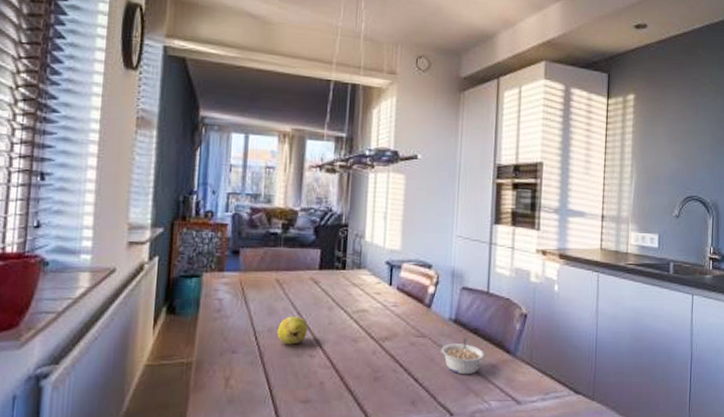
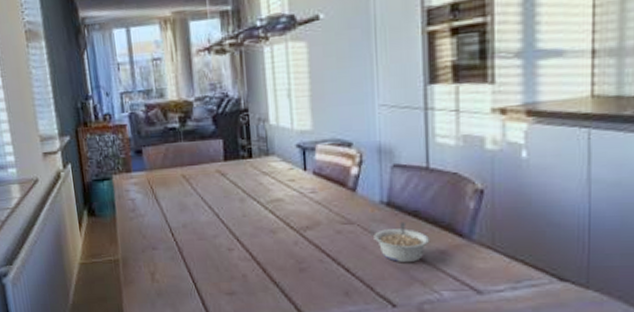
fruit: present [277,316,308,345] -> none [191,210,222,239]

